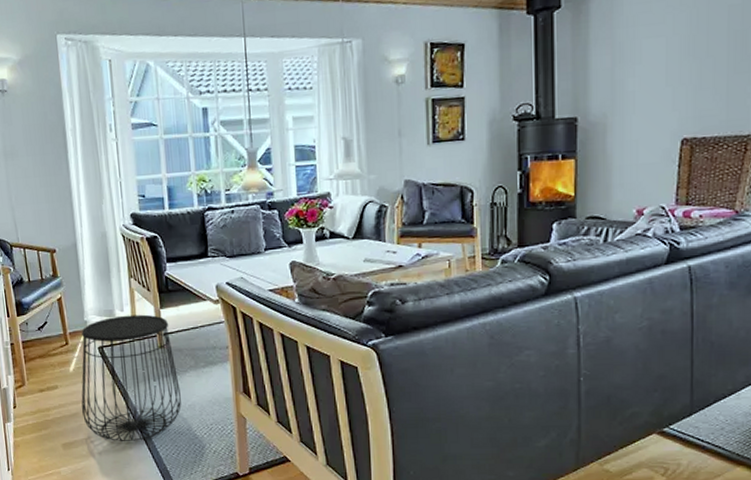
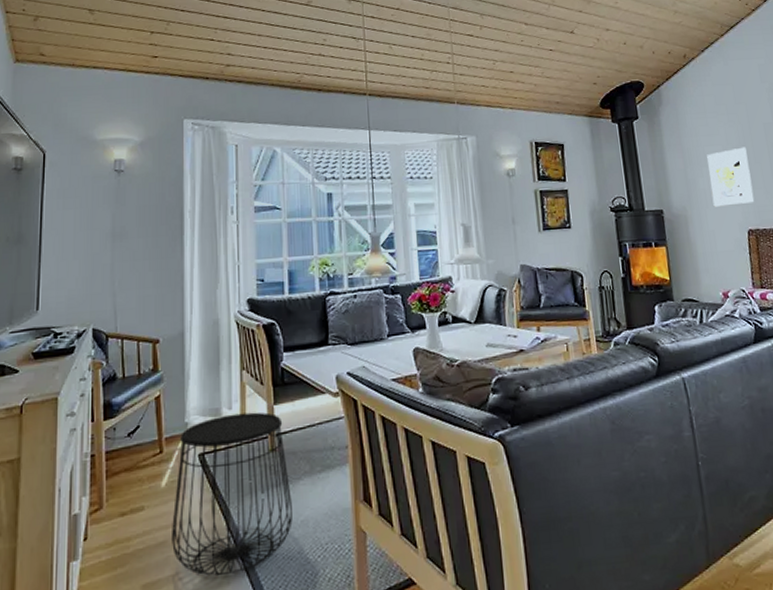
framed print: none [642,37,698,113] -> present [707,147,755,207]

